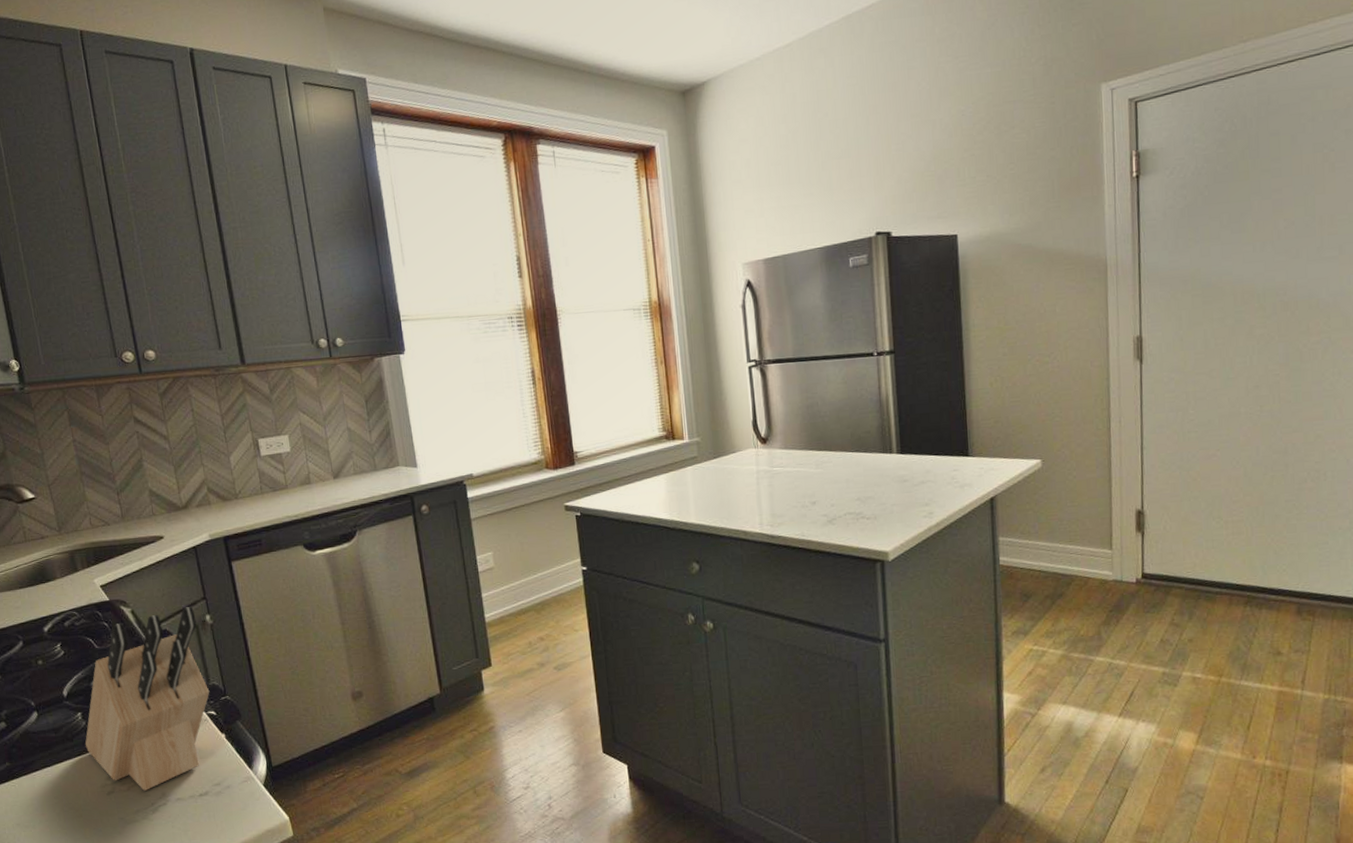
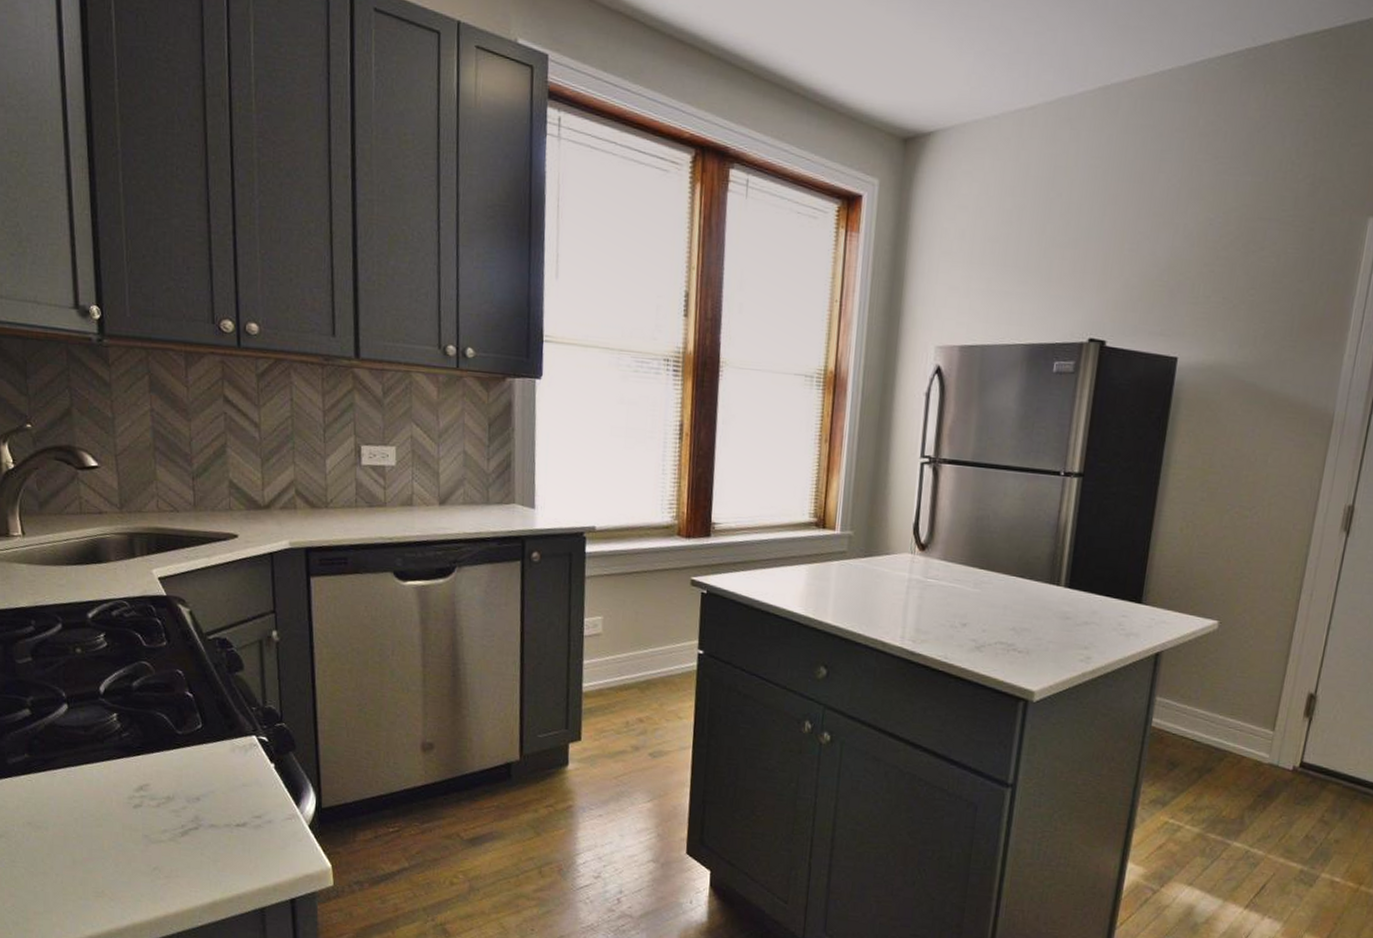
knife block: present [85,606,210,791] -> none [116,617,265,811]

